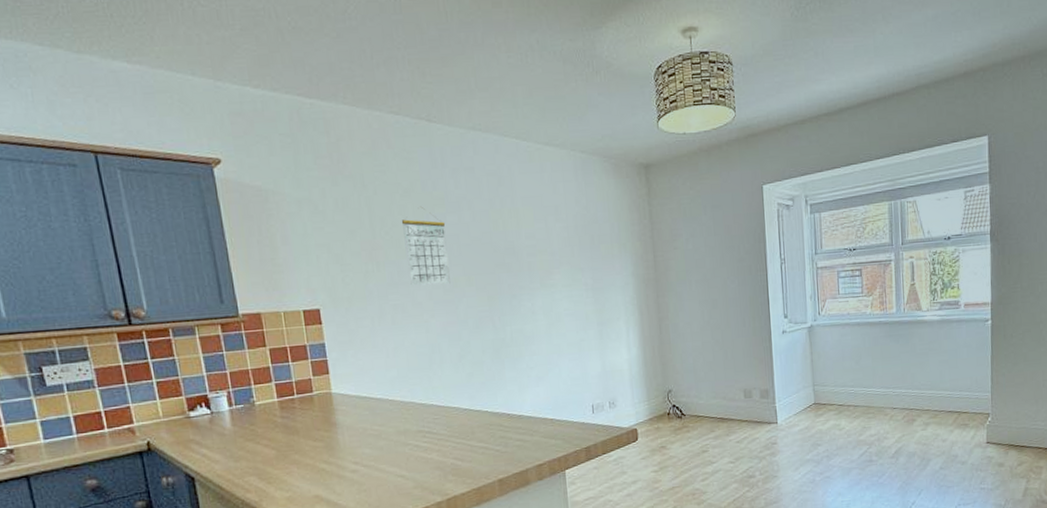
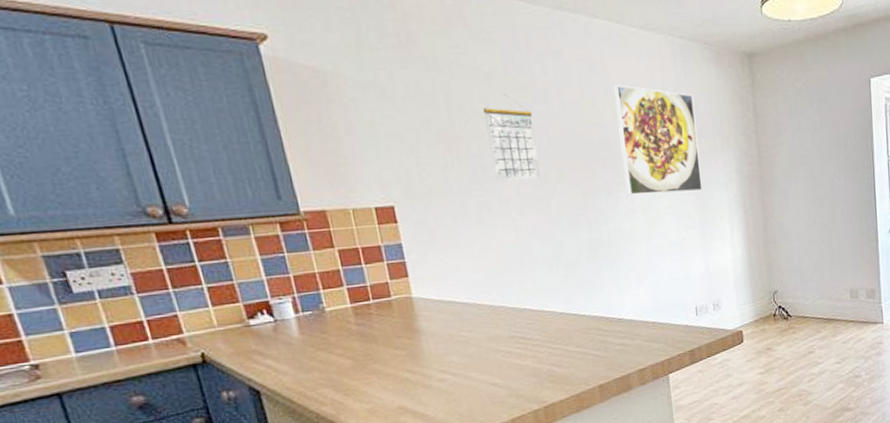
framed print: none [519,196,600,298] -> present [614,85,703,195]

